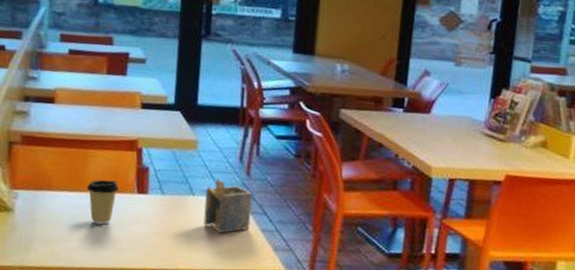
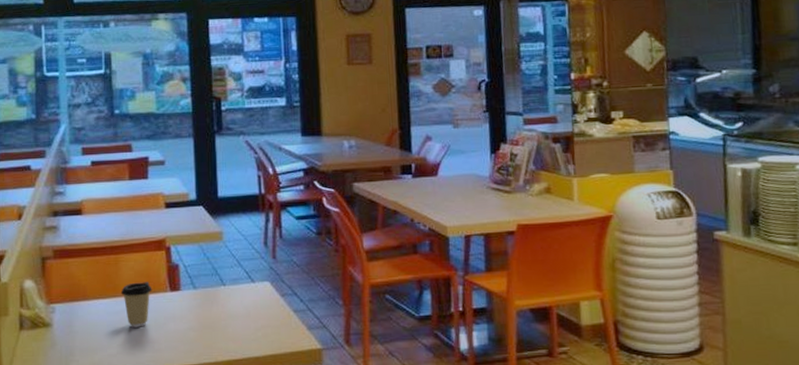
napkin holder: present [203,178,253,233] -> none [236,266,282,319]

